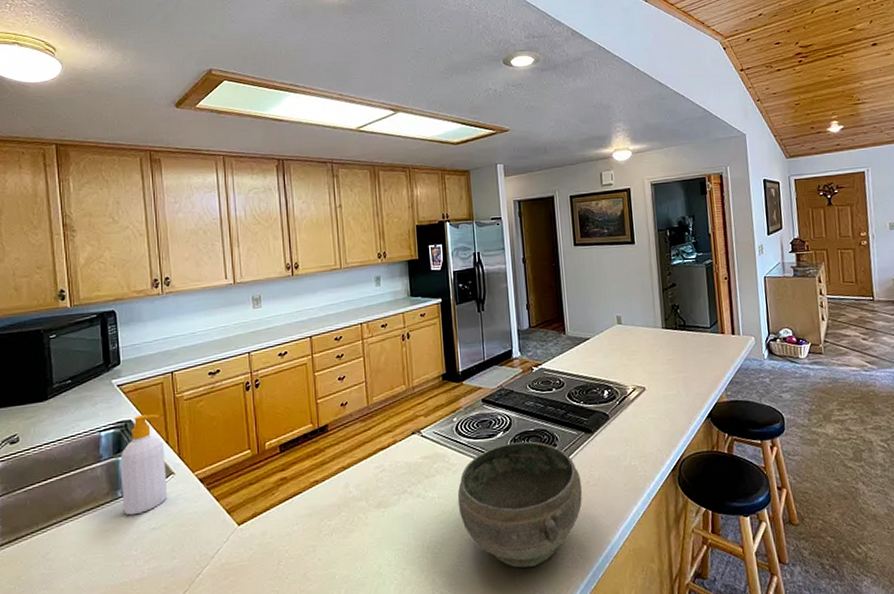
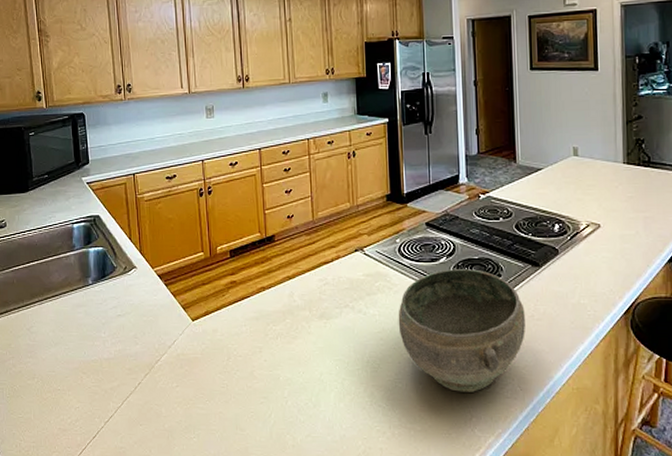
soap bottle: present [120,414,168,516] -> none [90,211,131,302]

